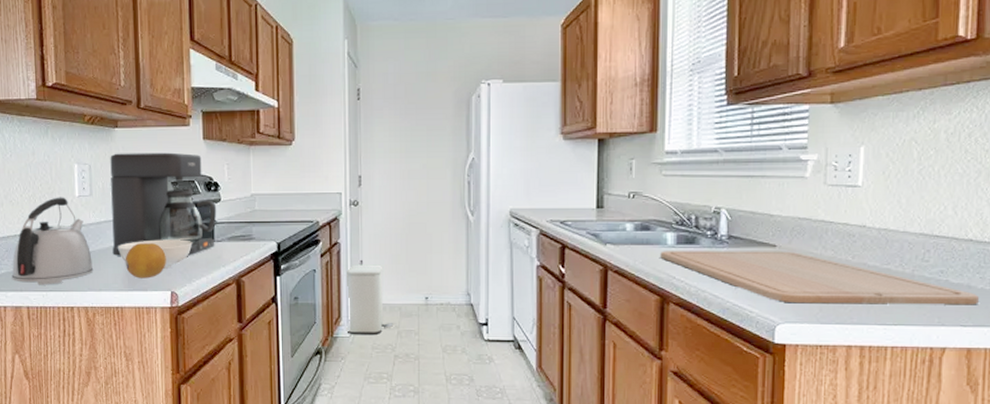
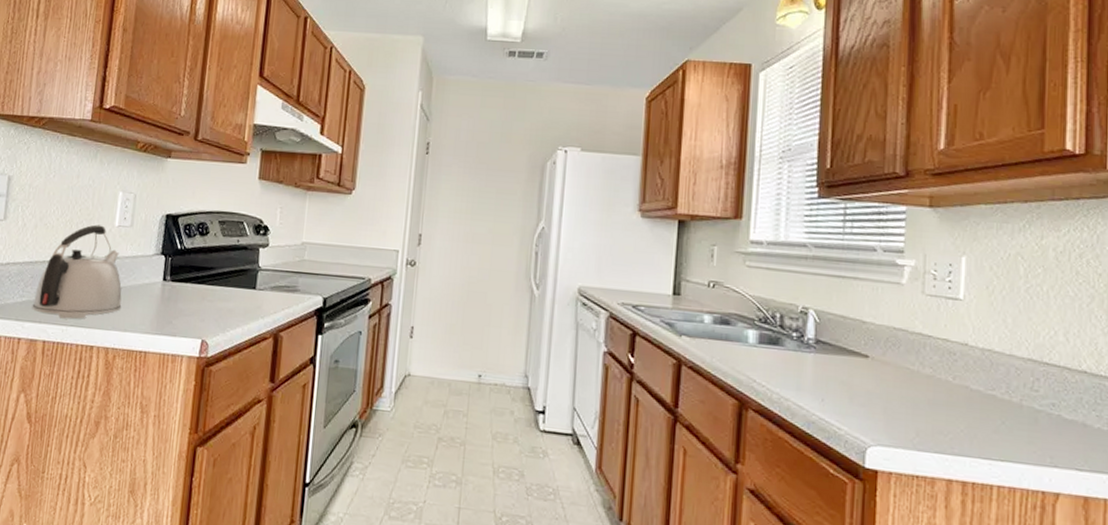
coffee maker: present [110,152,217,256] -> none [144,184,263,303]
bowl: present [117,239,193,270] -> none [150,280,233,315]
fruit: present [125,243,166,279] -> none [156,283,202,323]
pedal bin: present [344,264,393,334] -> none [388,330,440,412]
chopping board: present [660,251,979,305] -> none [740,349,1096,447]

